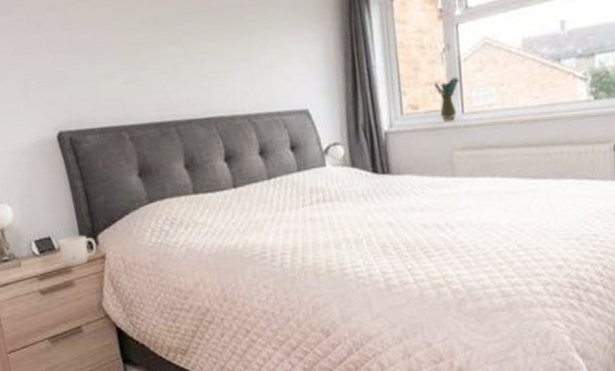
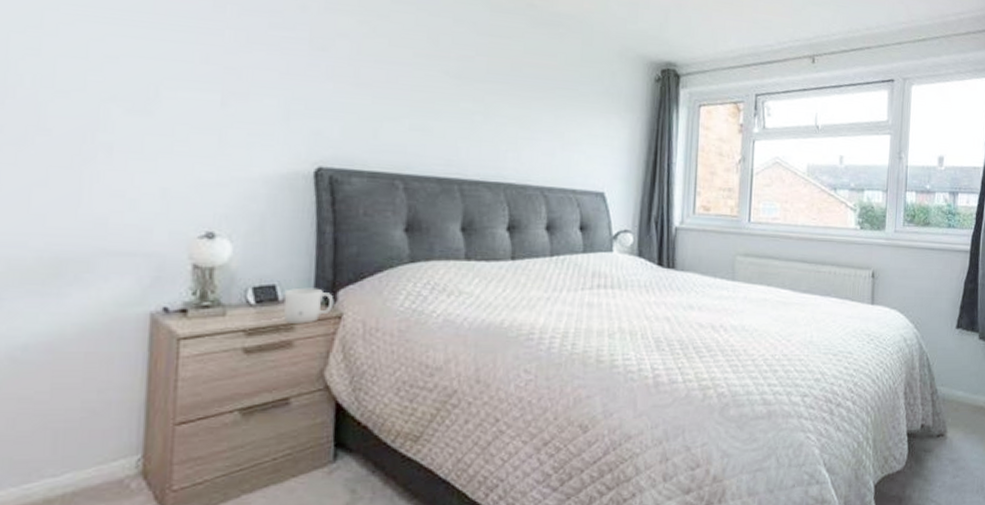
vase: present [434,75,460,123] -> none [727,186,750,228]

